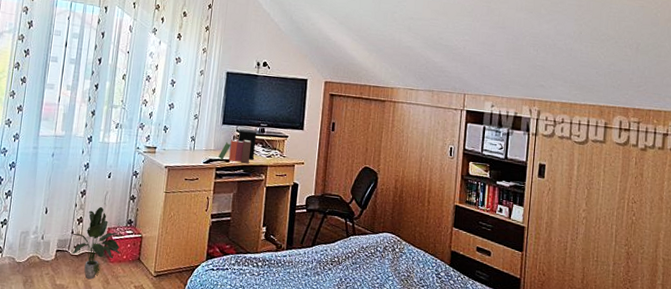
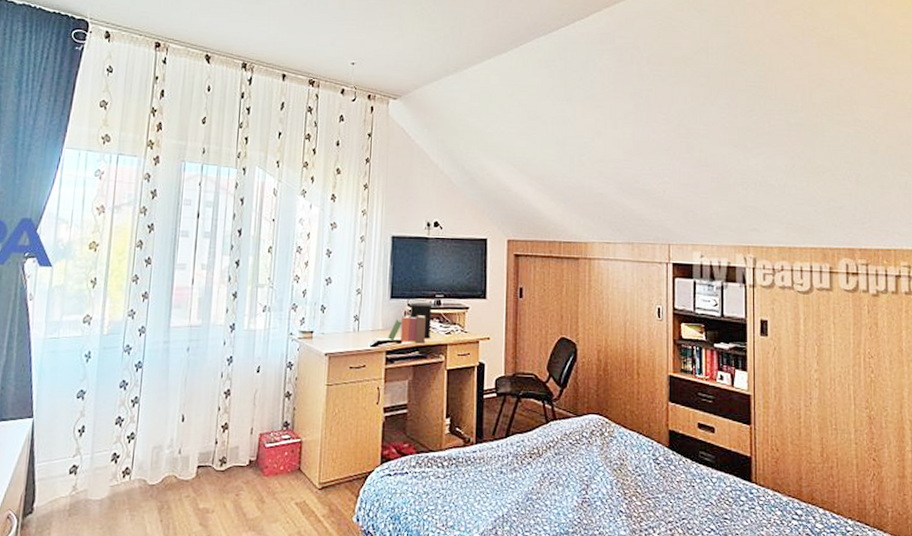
potted plant: present [70,207,120,279] -> none [214,409,276,498]

